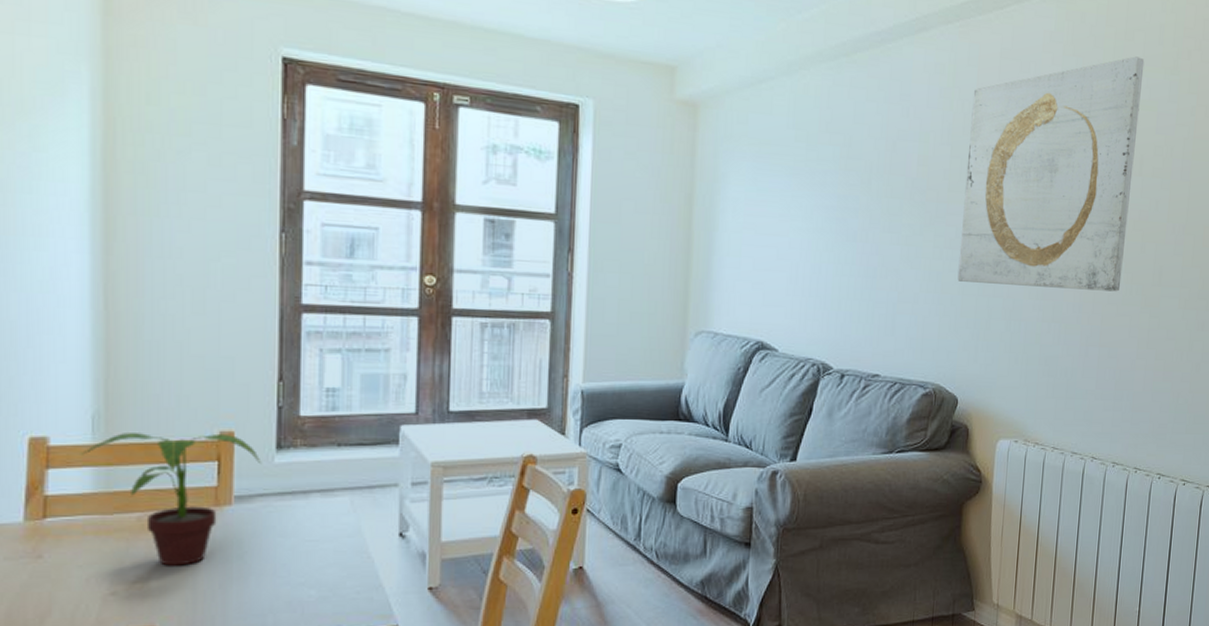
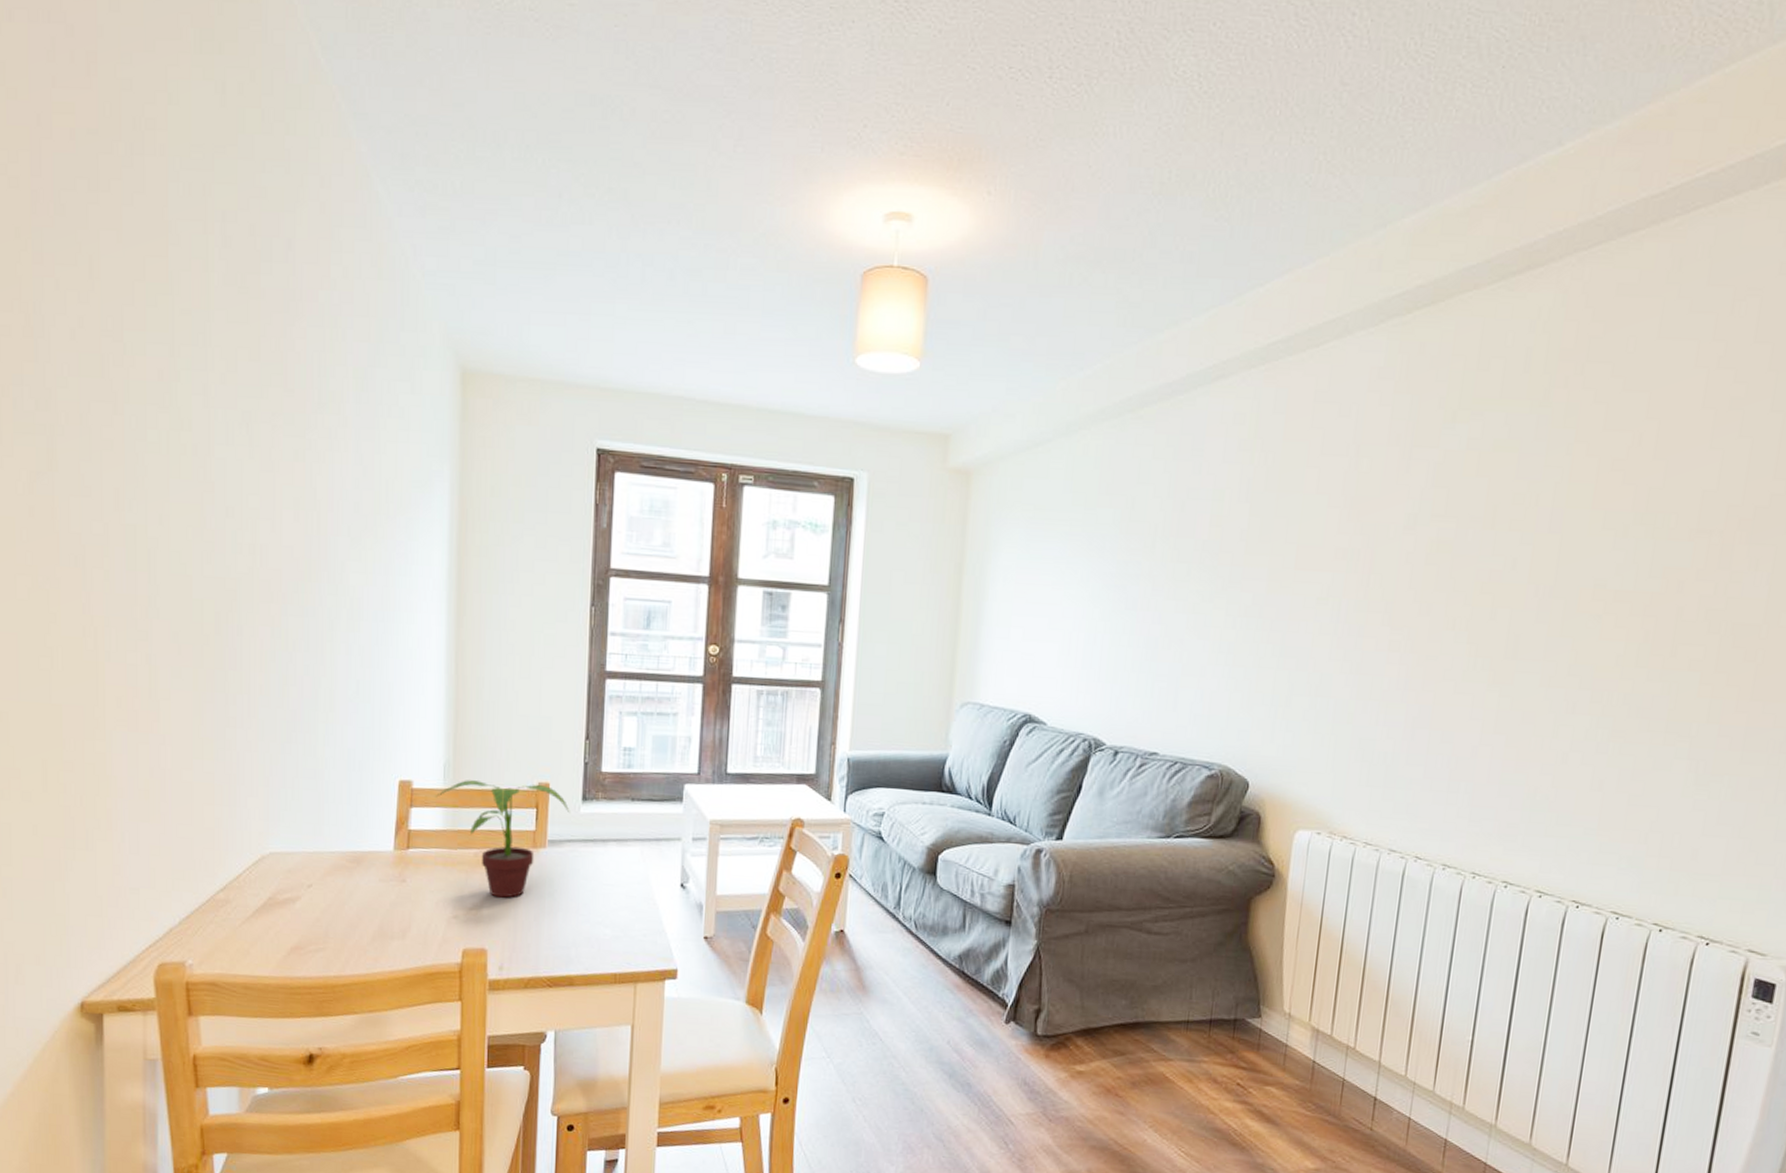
wall art: present [957,56,1145,292] -> none [1253,388,1503,666]

